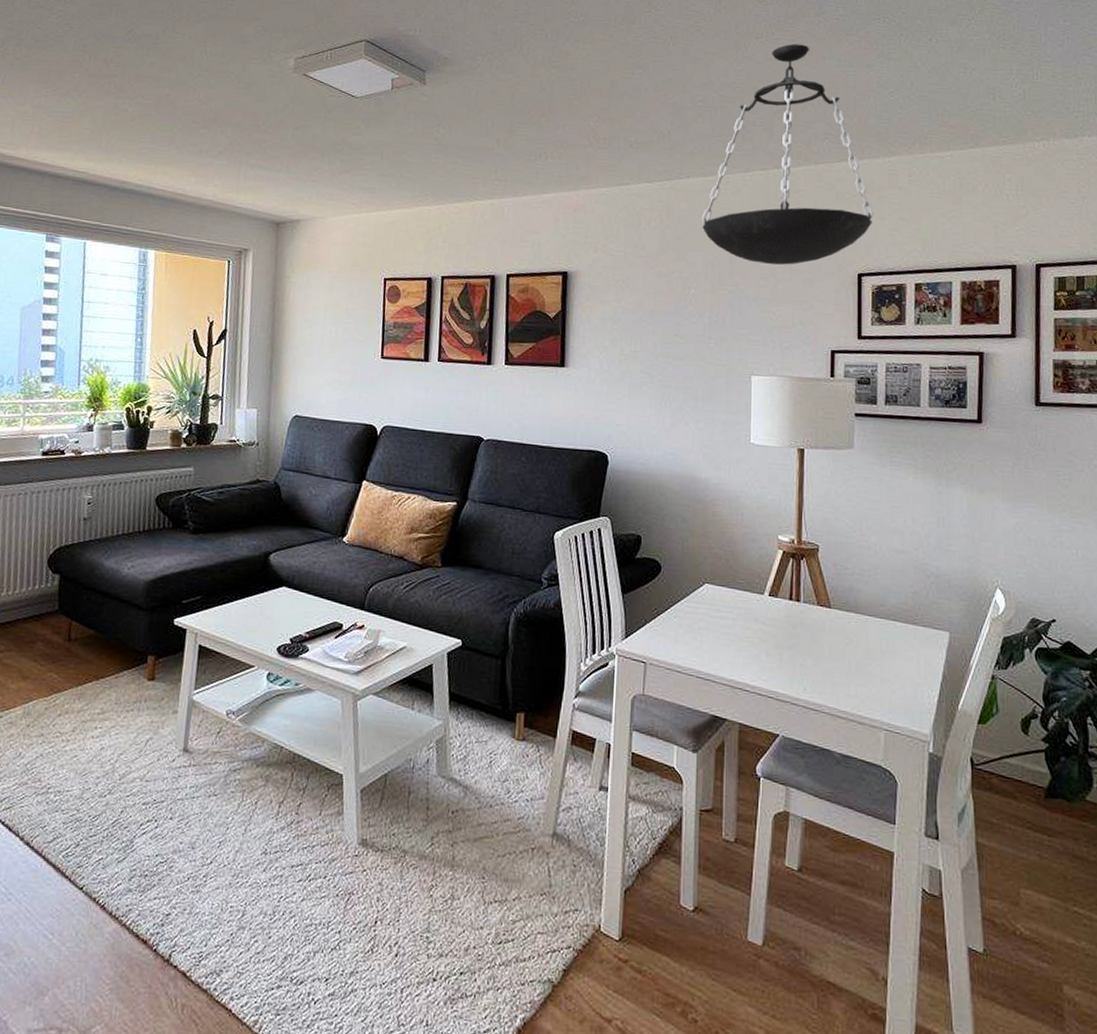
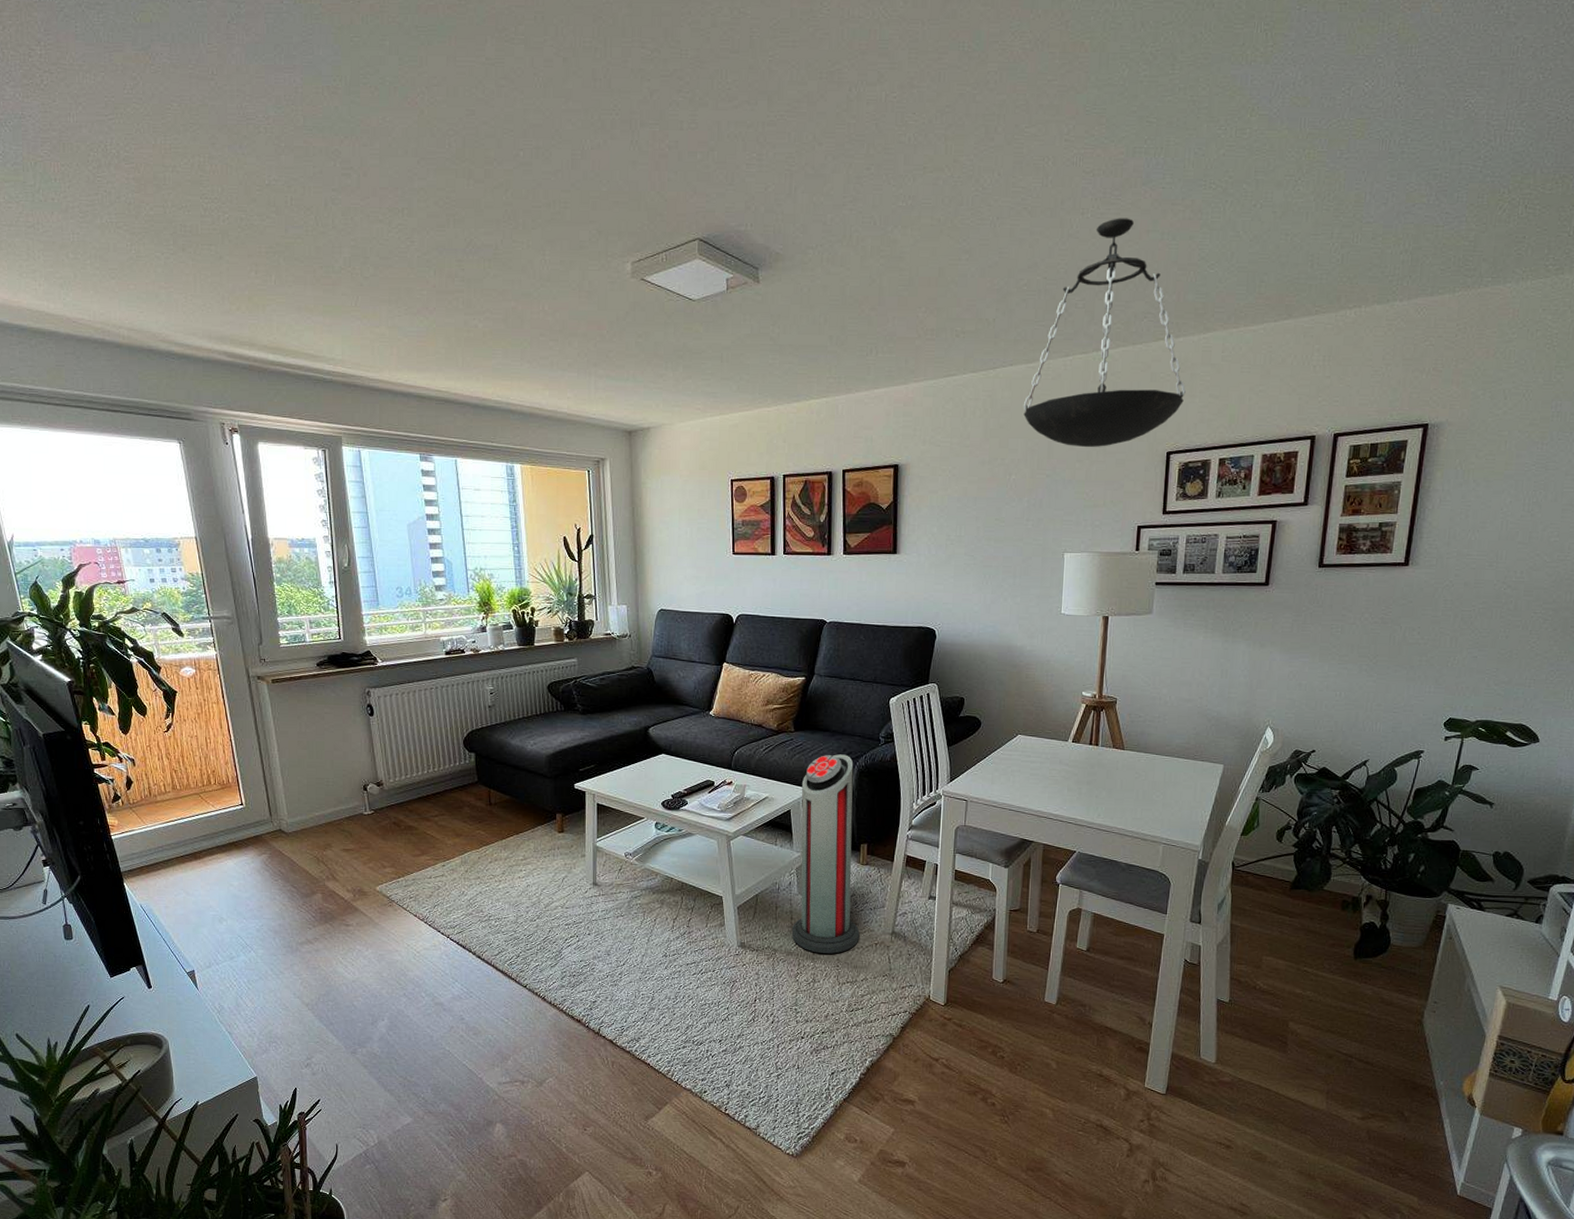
air purifier: none [426,597,513,860] -> present [791,754,860,954]

